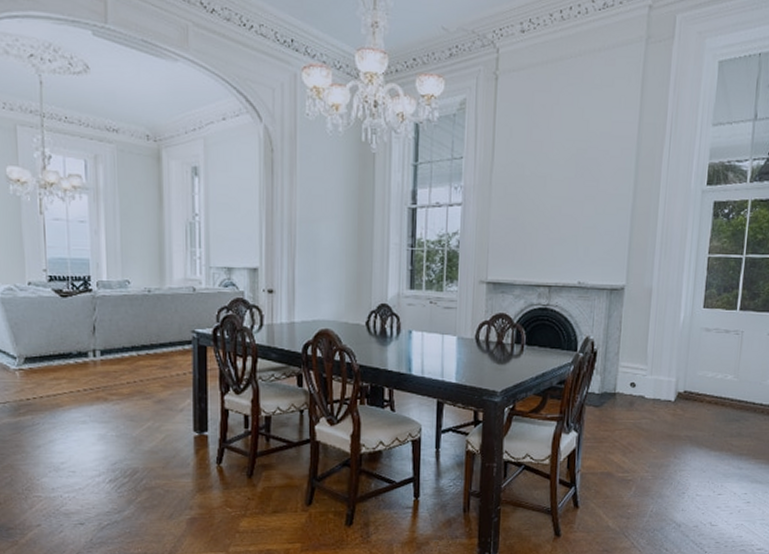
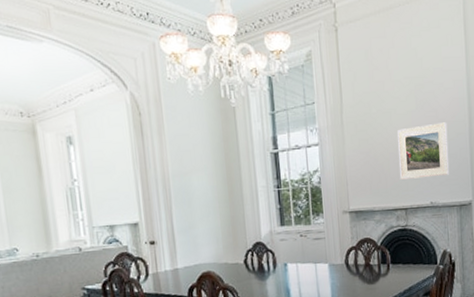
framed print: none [547,194,608,255] -> present [397,122,450,180]

